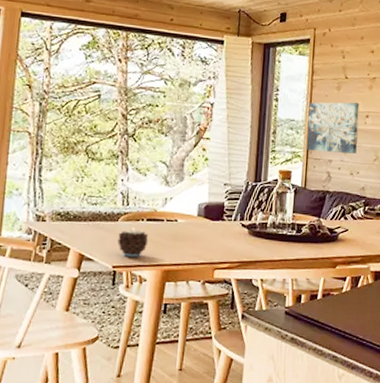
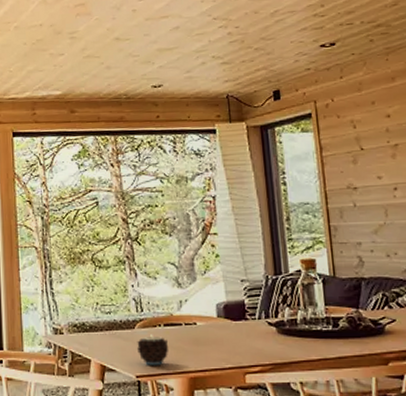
wall art: present [306,102,360,154] -> none [323,175,390,234]

